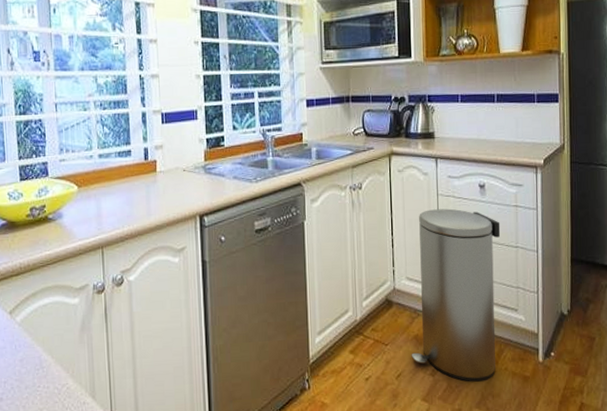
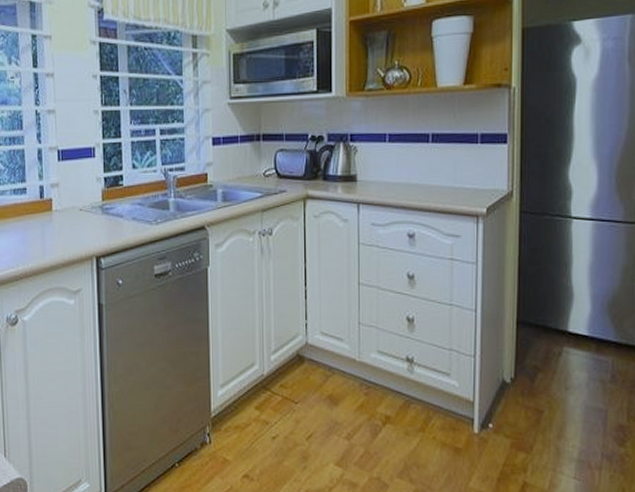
pedal bin: present [411,208,501,382] -> none [324,259,432,450]

